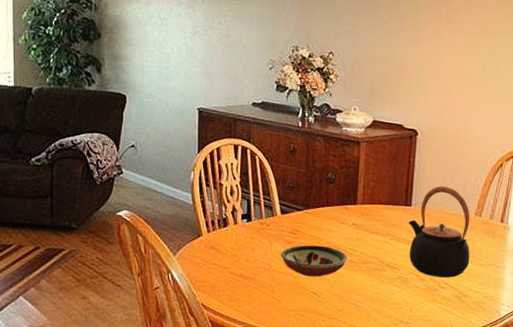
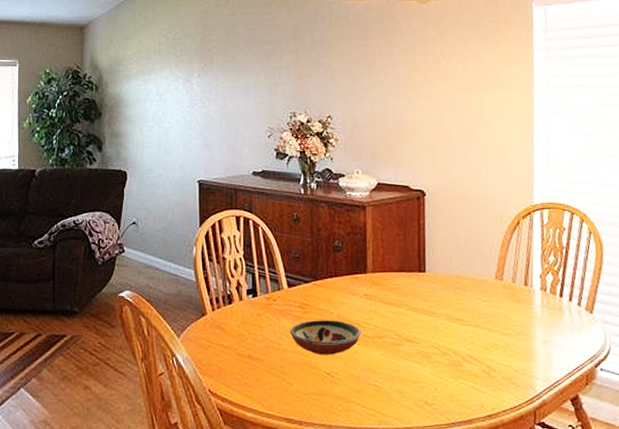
teapot: present [409,186,470,277] -> none [424,248,495,350]

